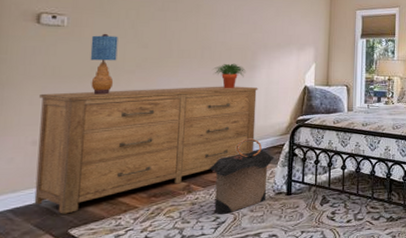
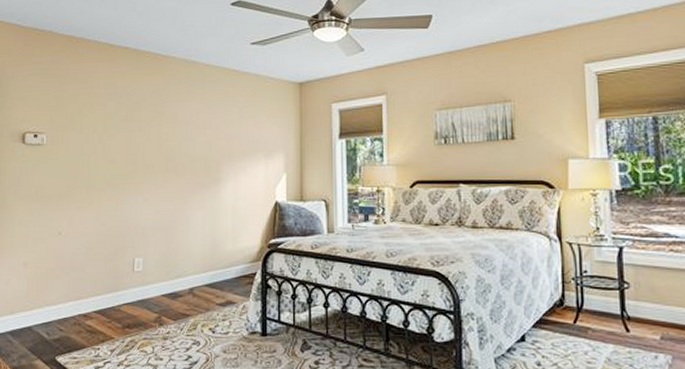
dresser: present [34,86,258,214] -> none [27,203,225,340]
table lamp: present [90,33,118,95] -> none [66,149,89,215]
laundry hamper: present [209,138,275,214] -> none [178,265,246,353]
potted plant: present [213,63,246,88] -> none [177,177,210,206]

